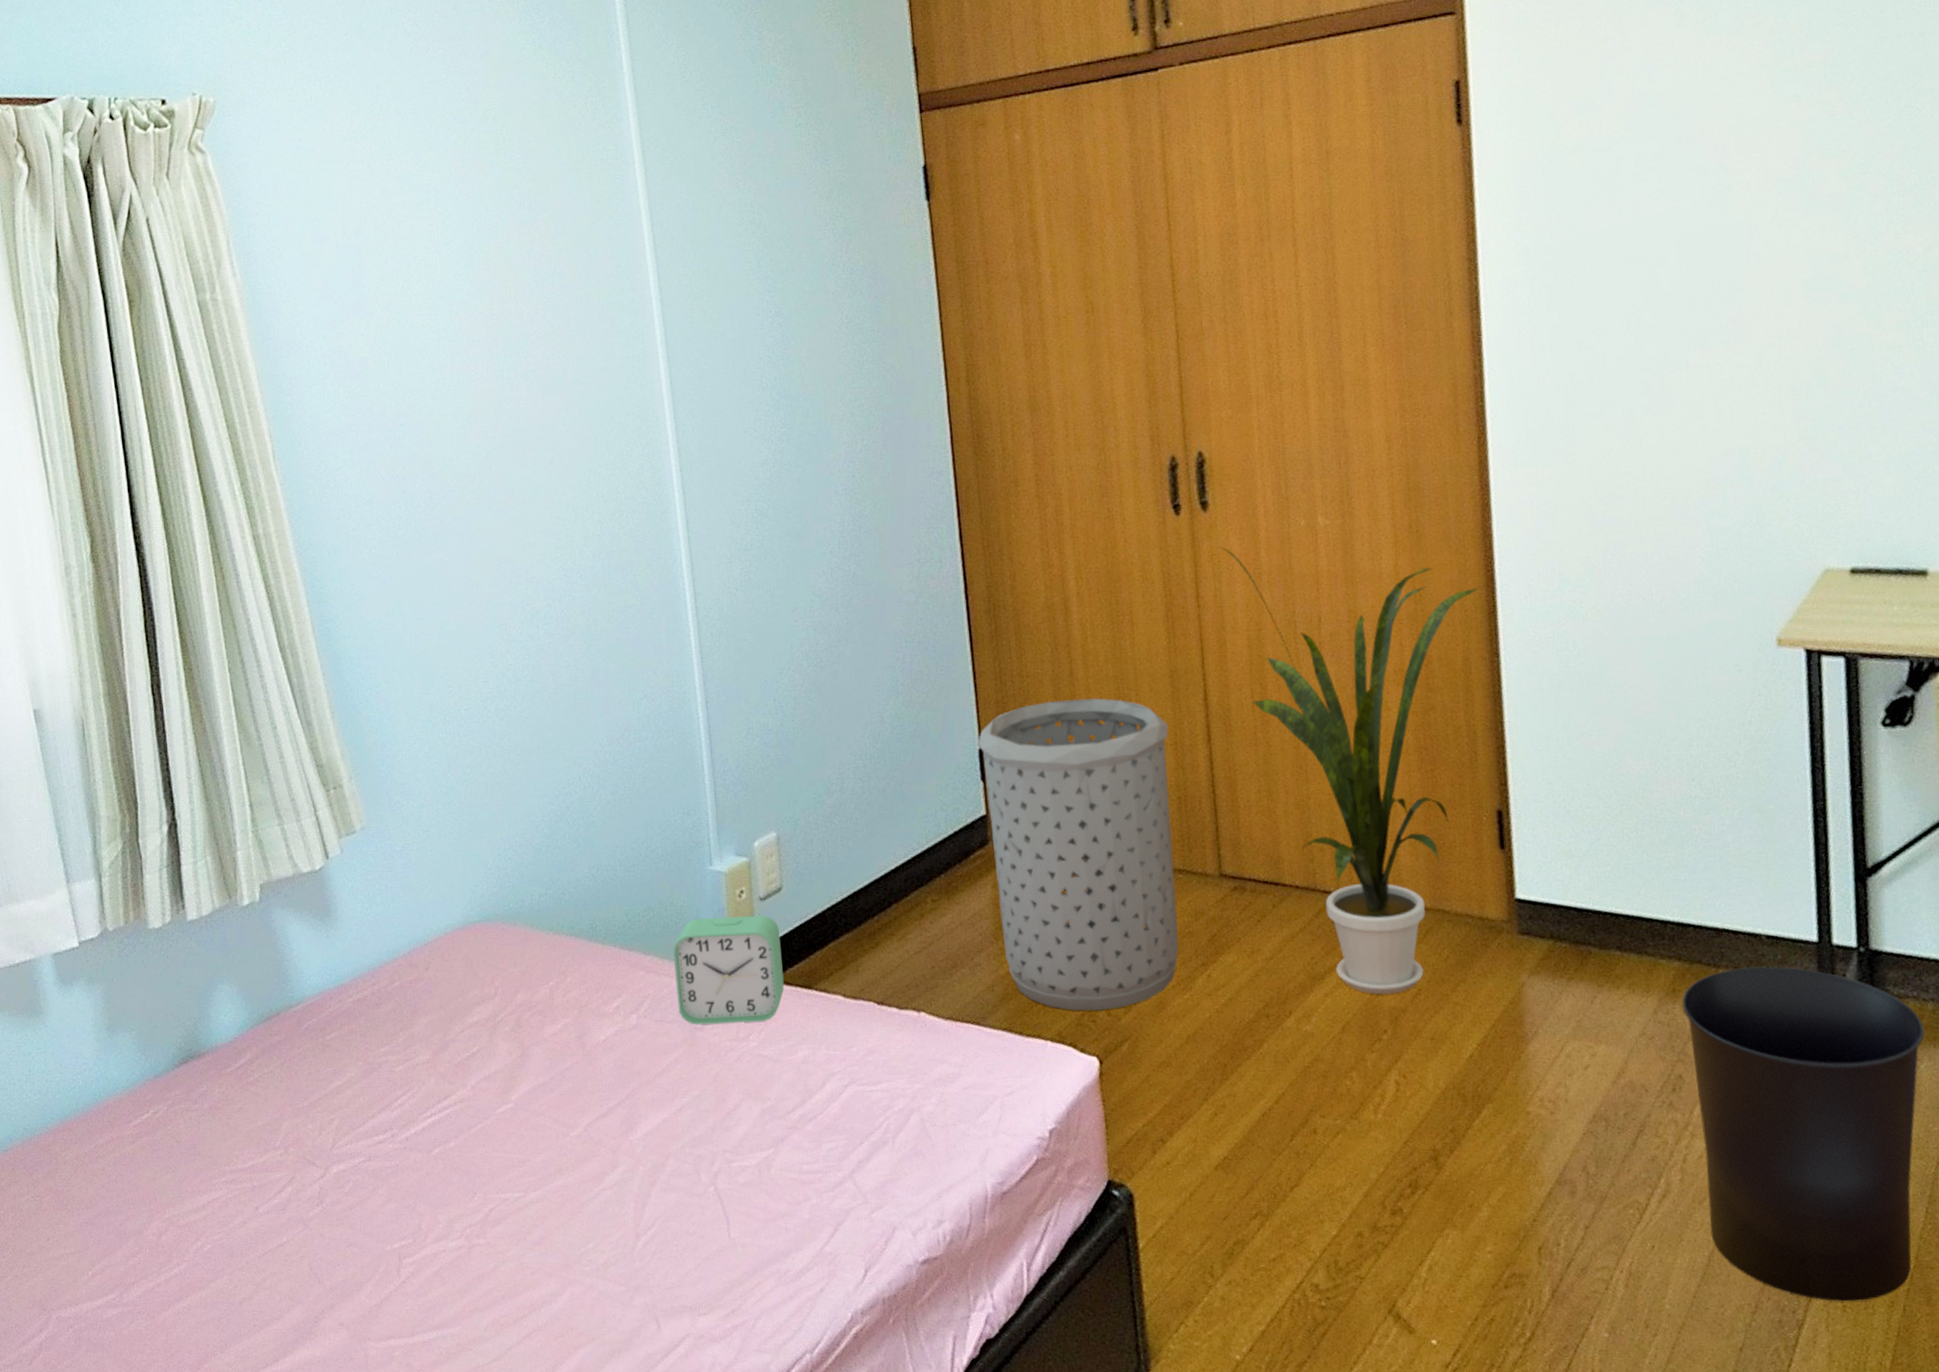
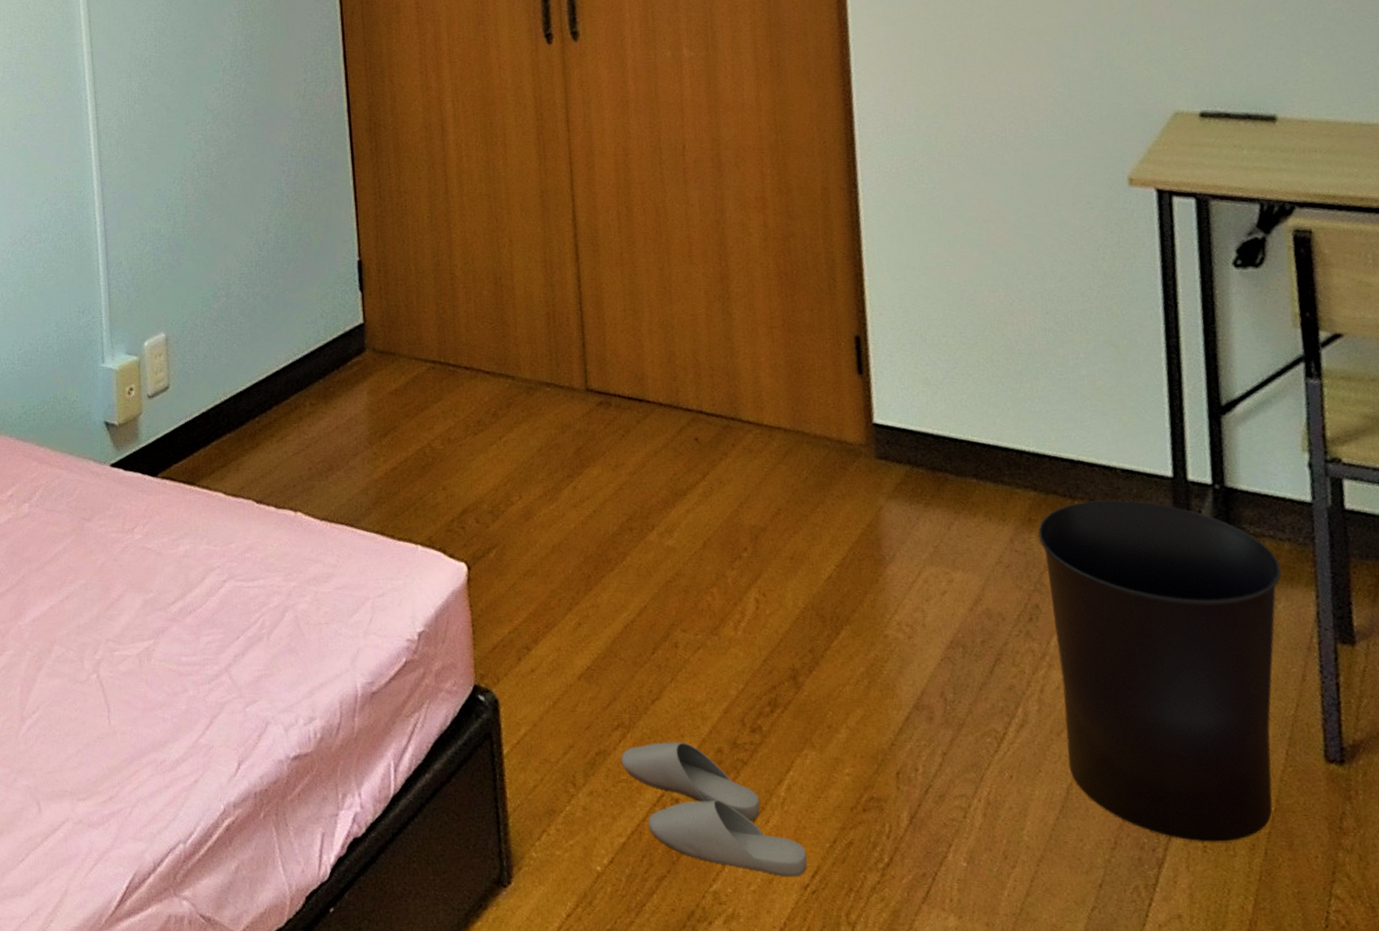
alarm clock: present [673,915,785,1025] -> none [65,412,169,516]
laundry basket: present [977,698,1179,1011] -> none [356,215,546,518]
house plant: present [1221,547,1480,995] -> none [590,75,839,513]
slippers: none [1259,1227,1449,1356] -> present [621,742,808,877]

